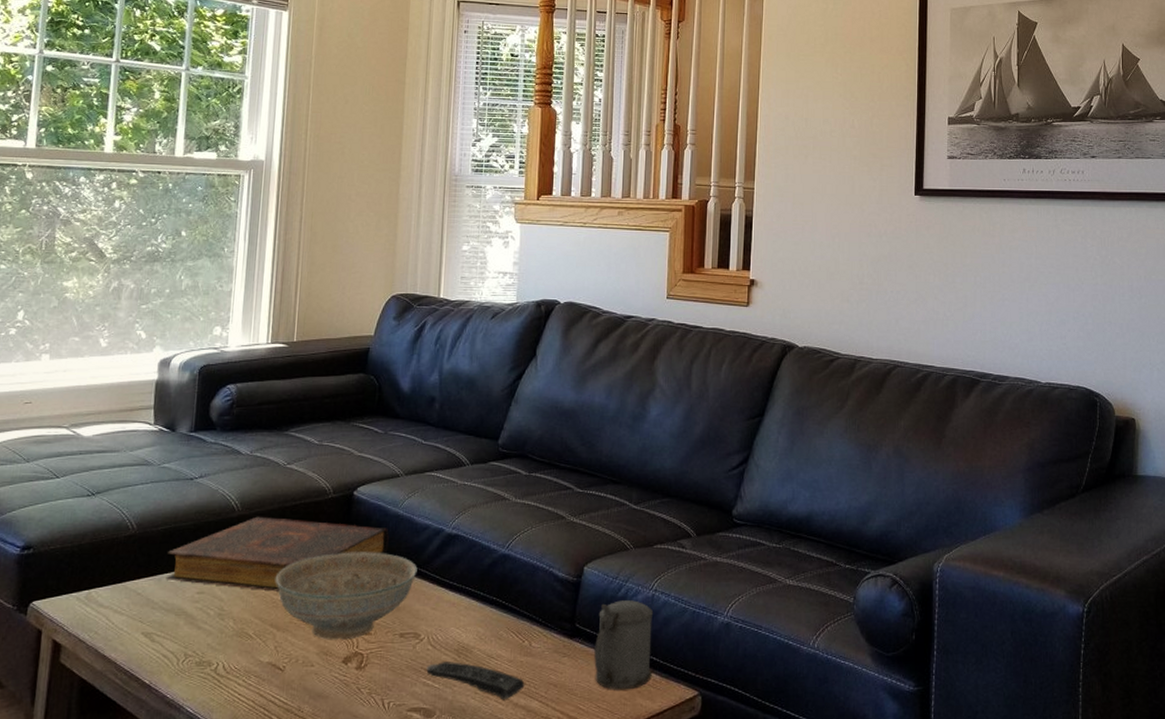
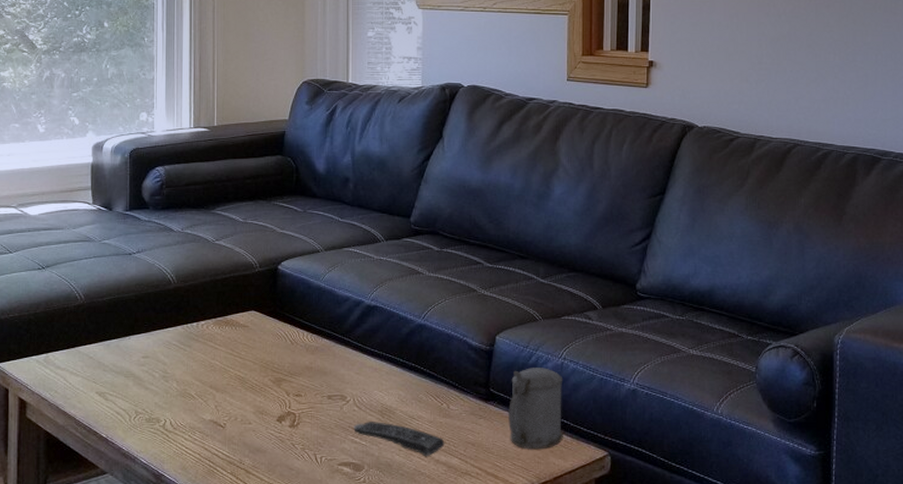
book: present [165,516,389,592] -> none [113,288,313,357]
decorative bowl: present [275,552,418,640] -> none [211,321,341,401]

